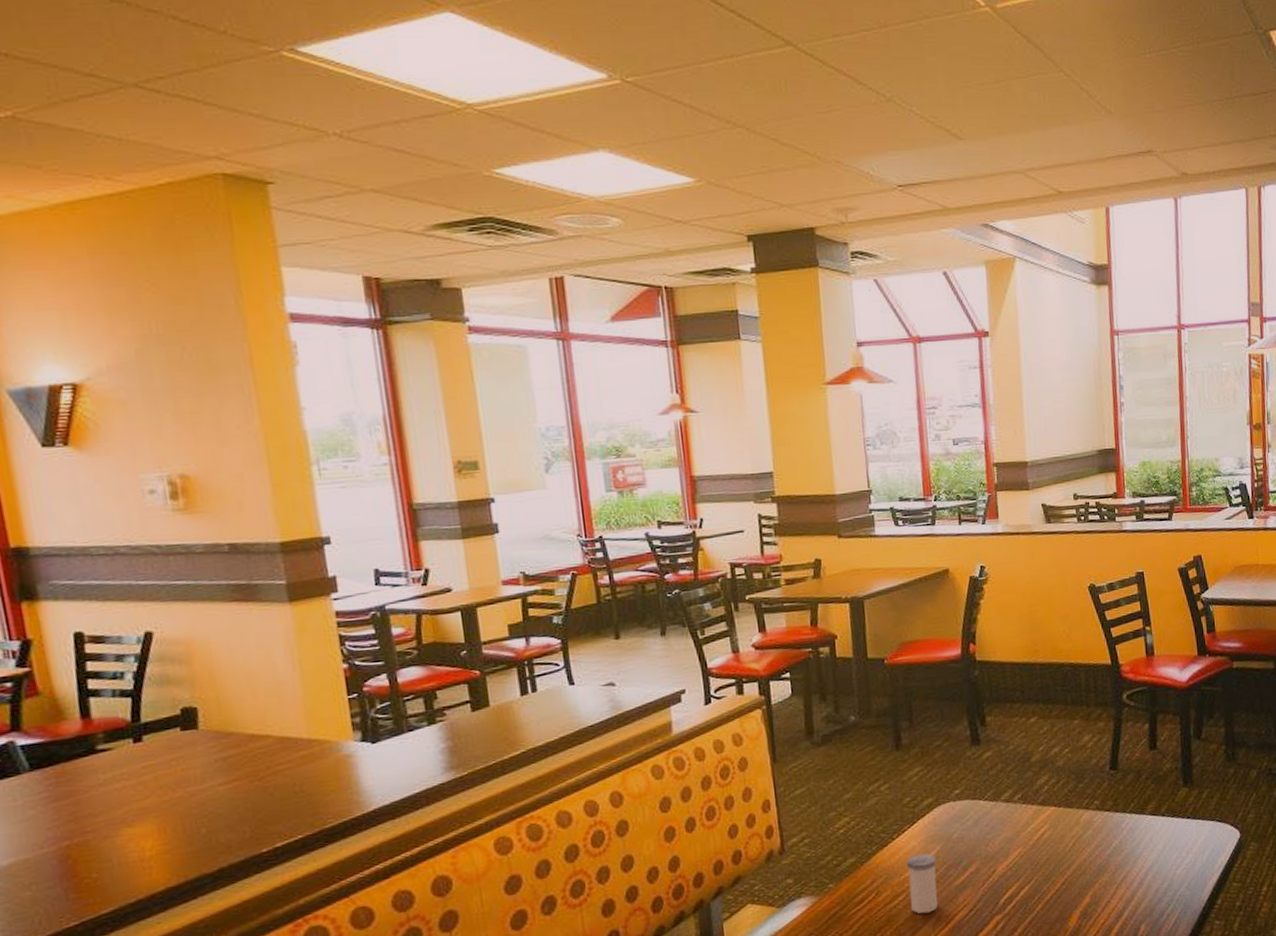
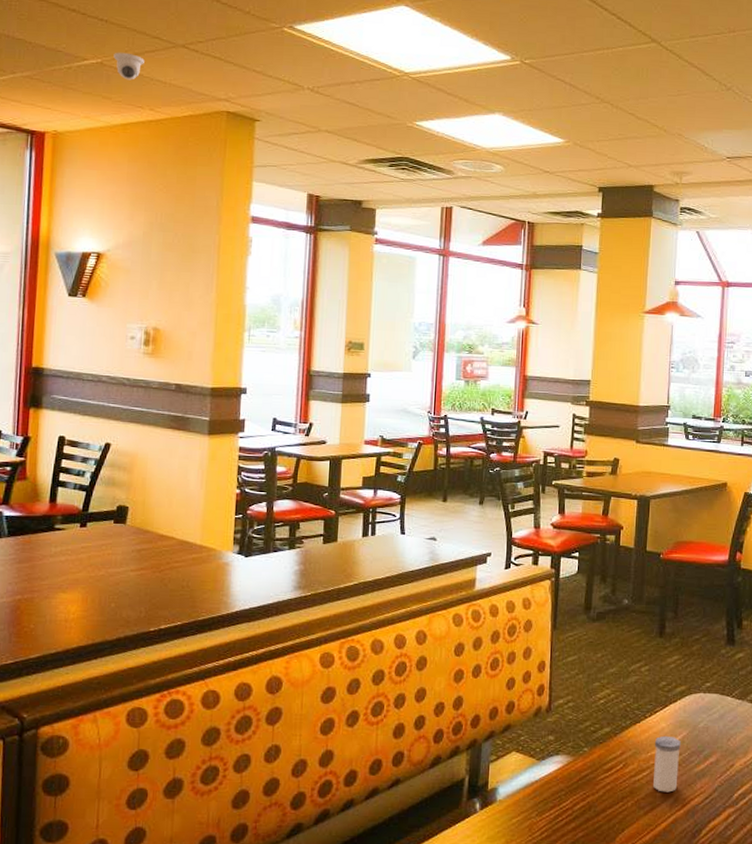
security camera: none [30,99,81,139] -> present [113,52,144,80]

